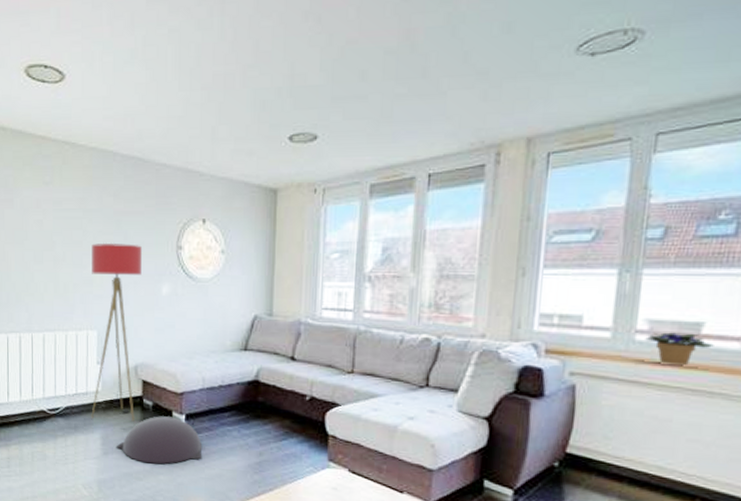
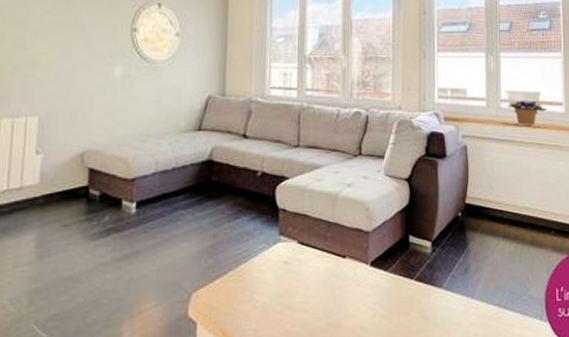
floor lamp: present [91,242,142,422] -> none [25,23,94,219]
helmet: present [116,416,202,465] -> none [54,206,154,262]

